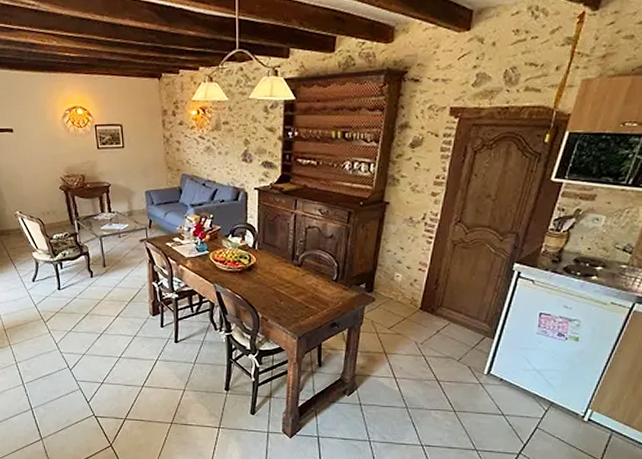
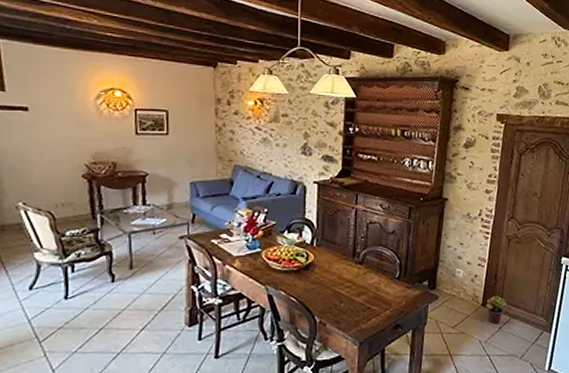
potted plant: none [425,300,448,328] -> present [486,295,508,325]

